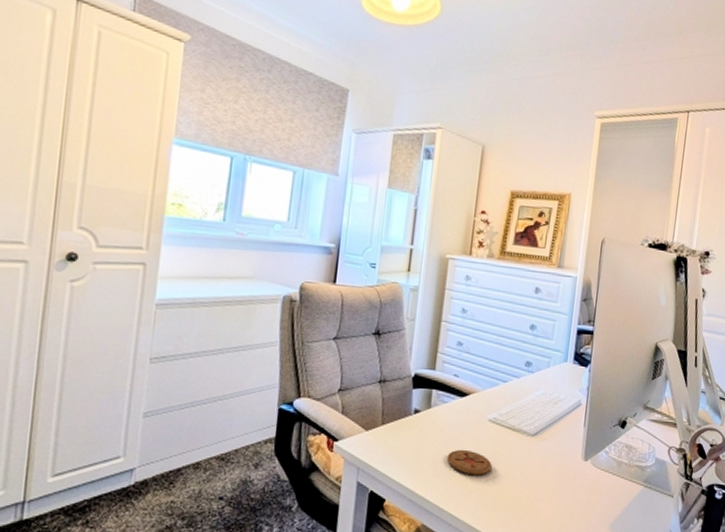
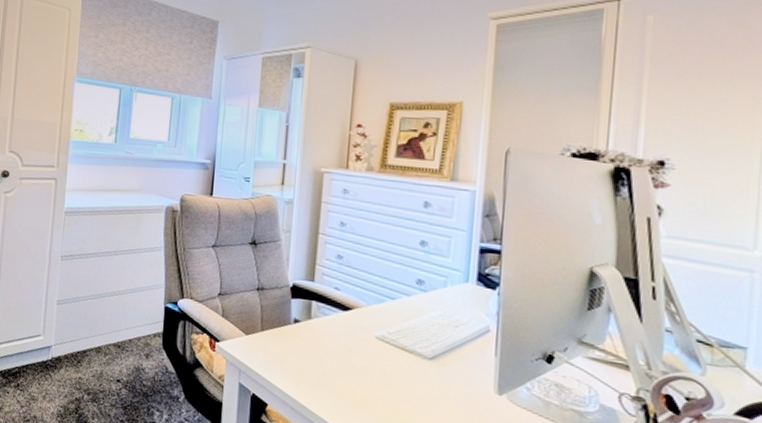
coaster: present [446,449,492,476] -> none [330,364,382,395]

